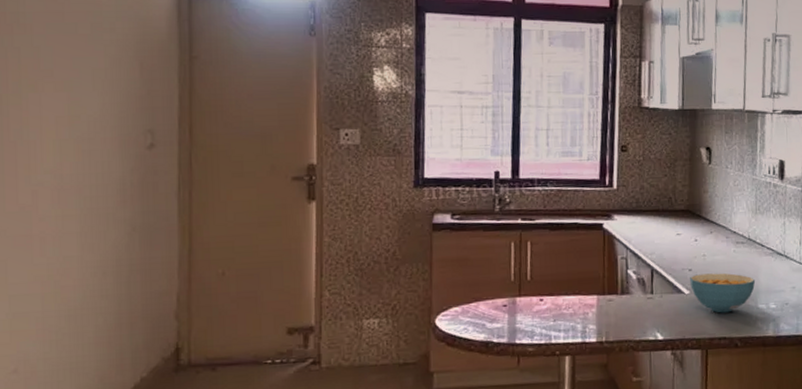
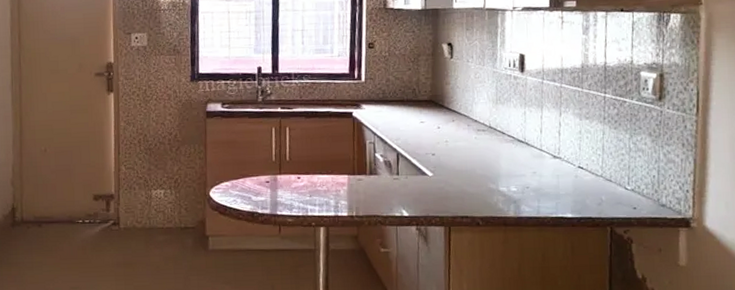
cereal bowl: present [690,273,756,313] -> none [433,157,497,194]

